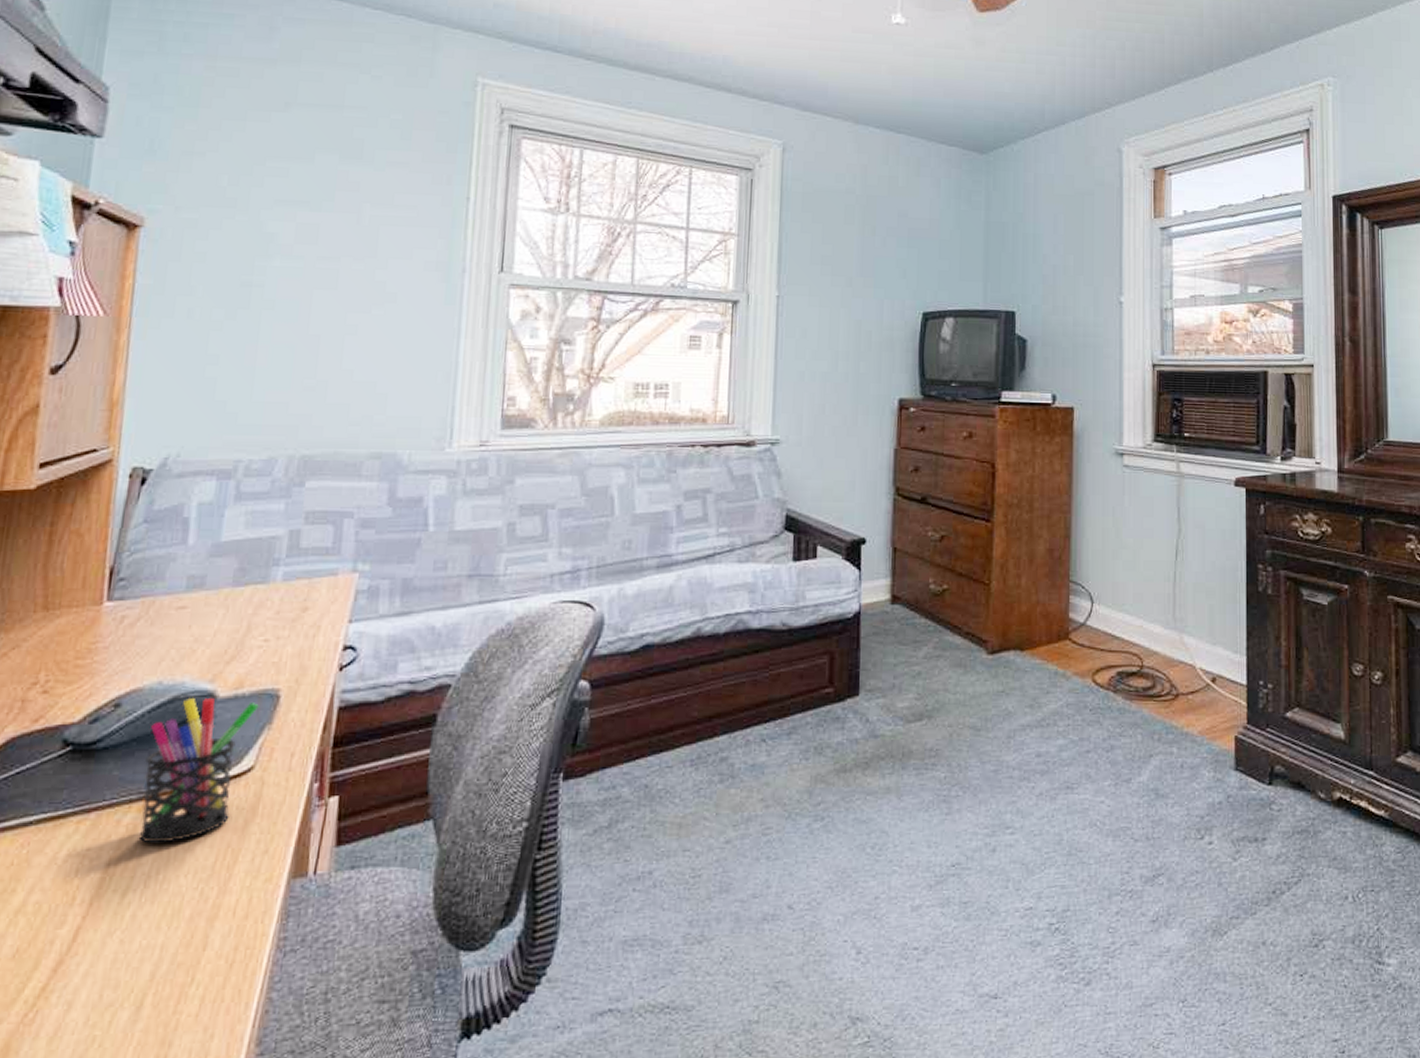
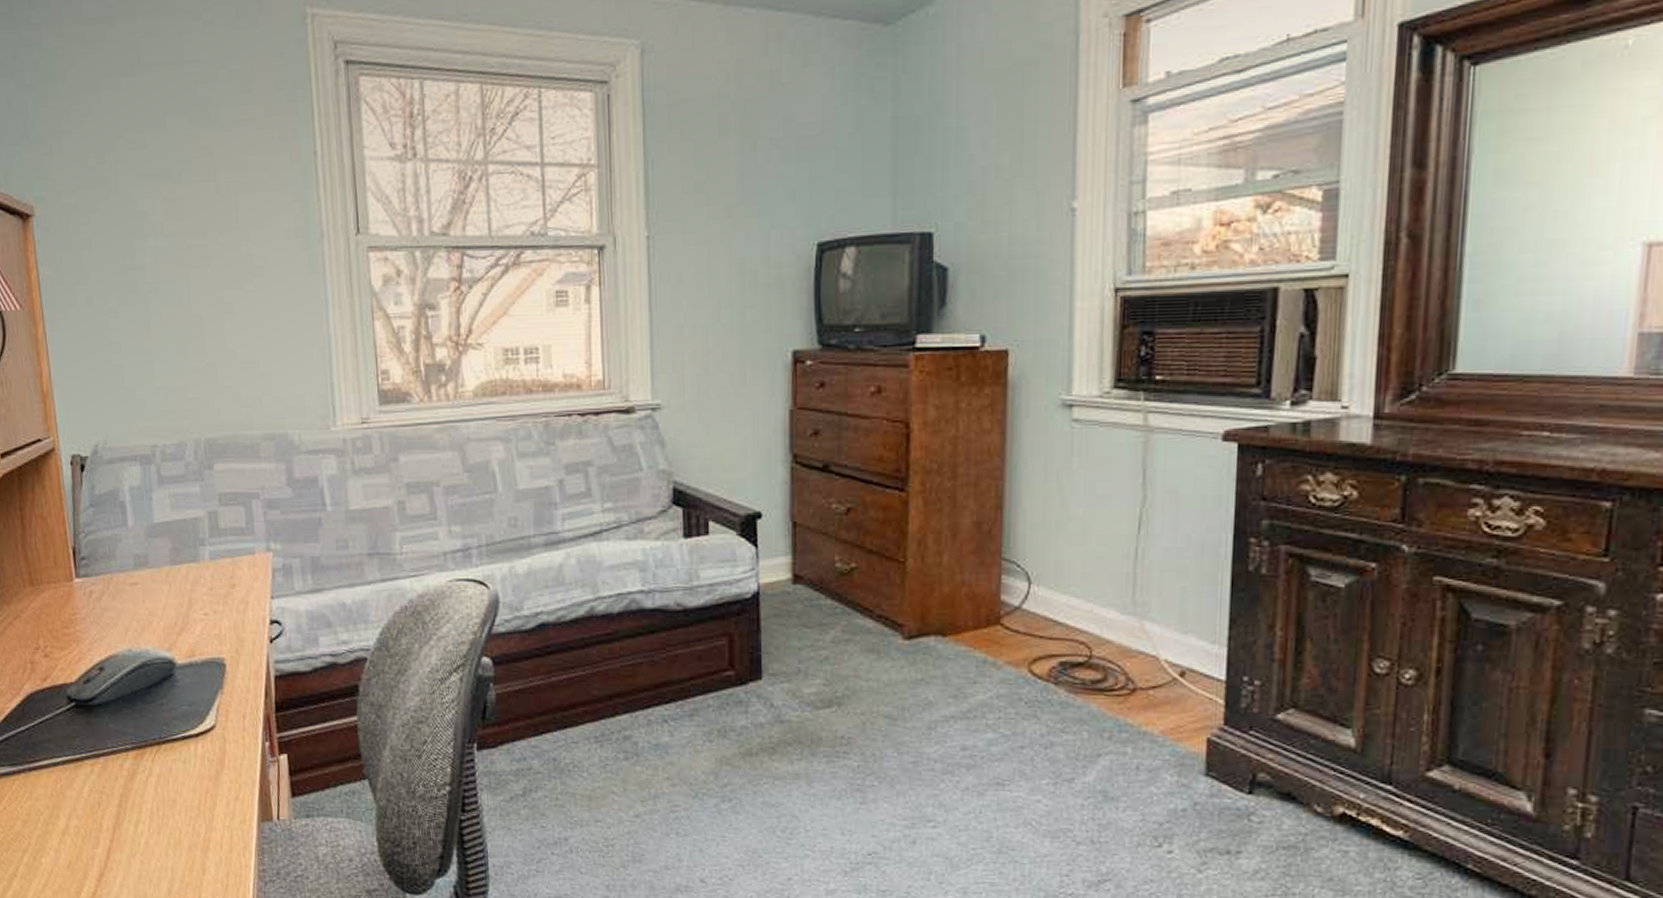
pen holder: present [138,697,259,844] -> none [130,663,210,786]

